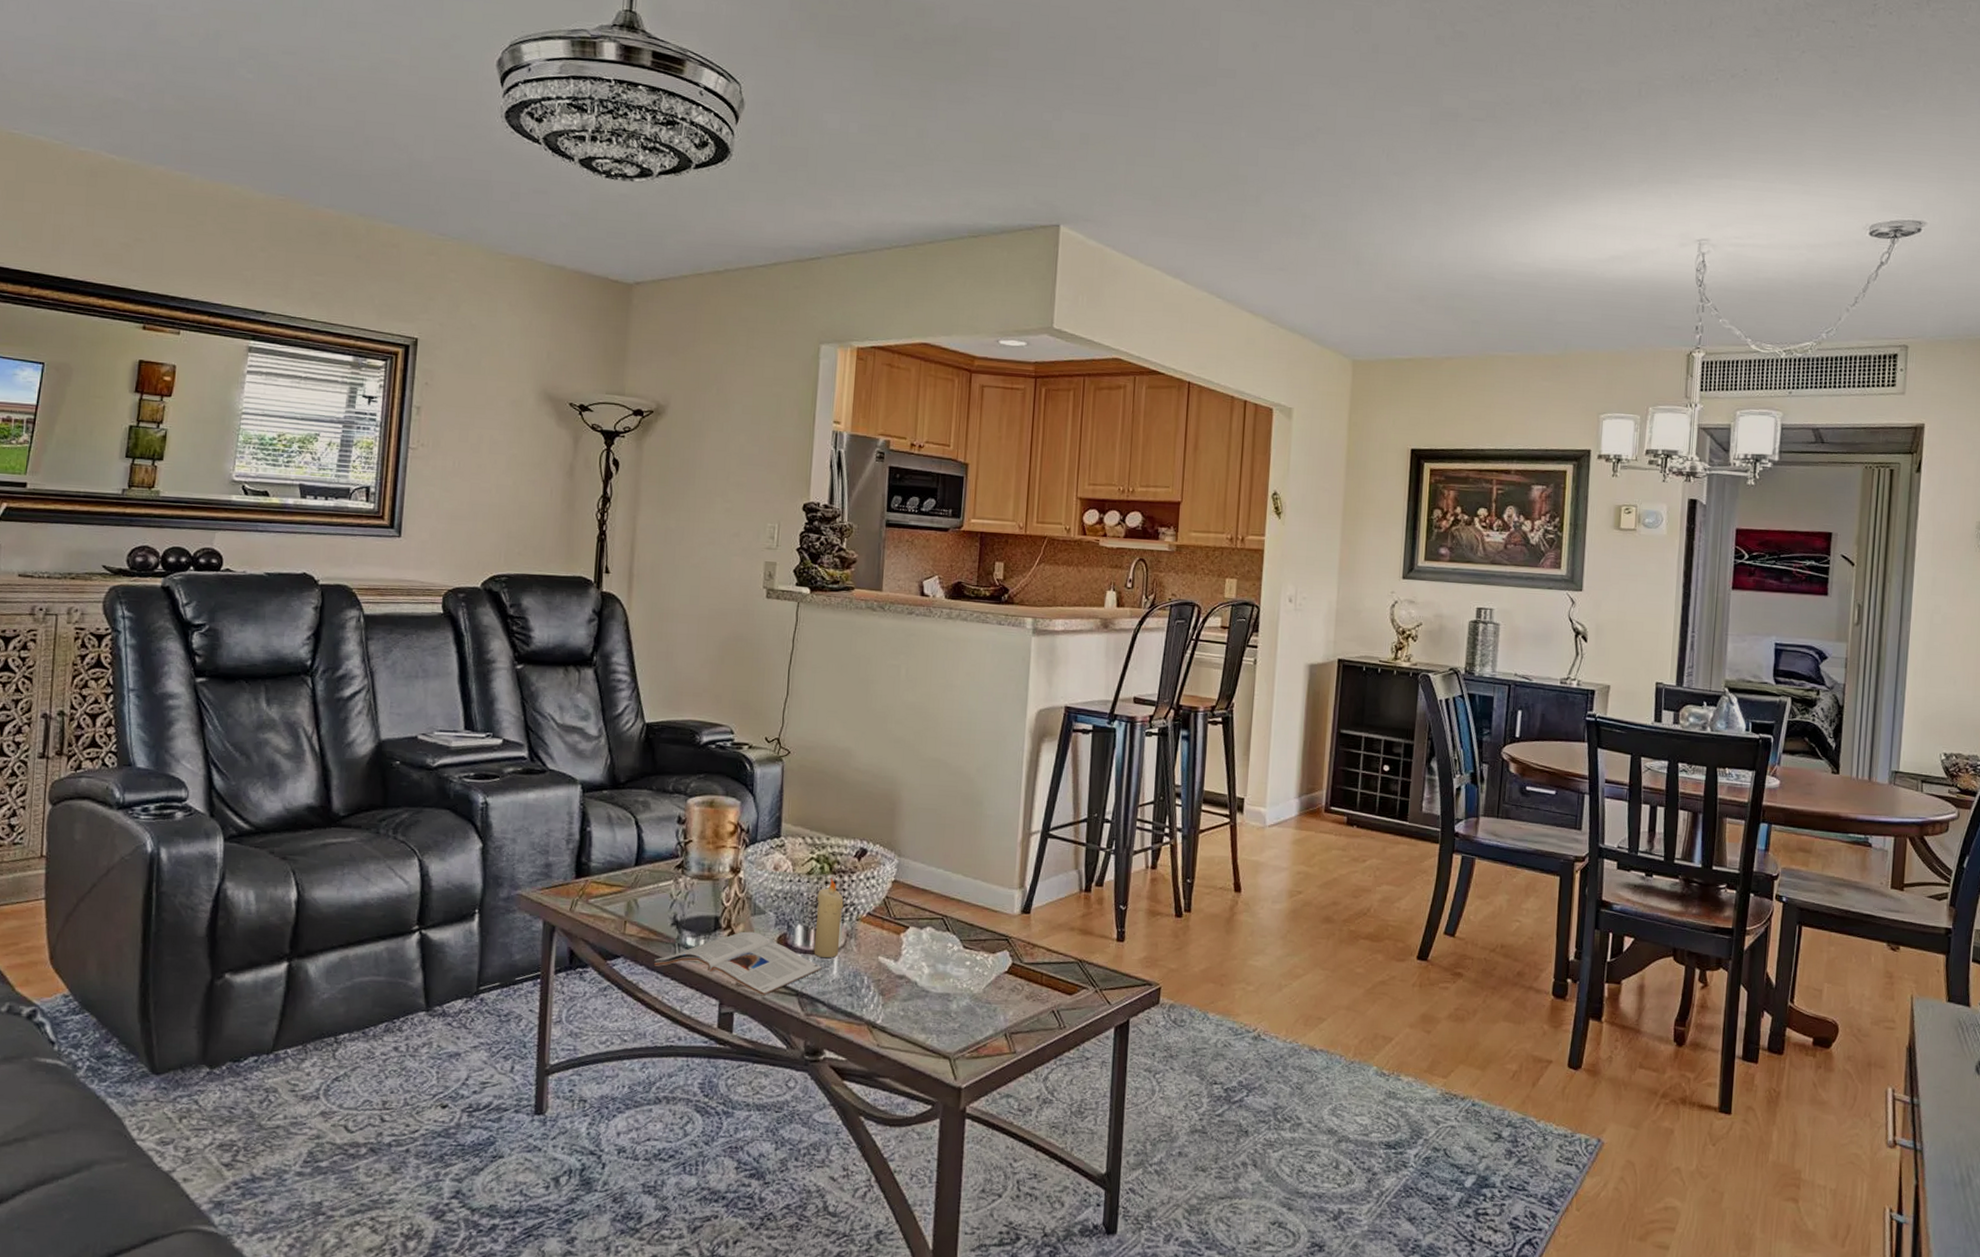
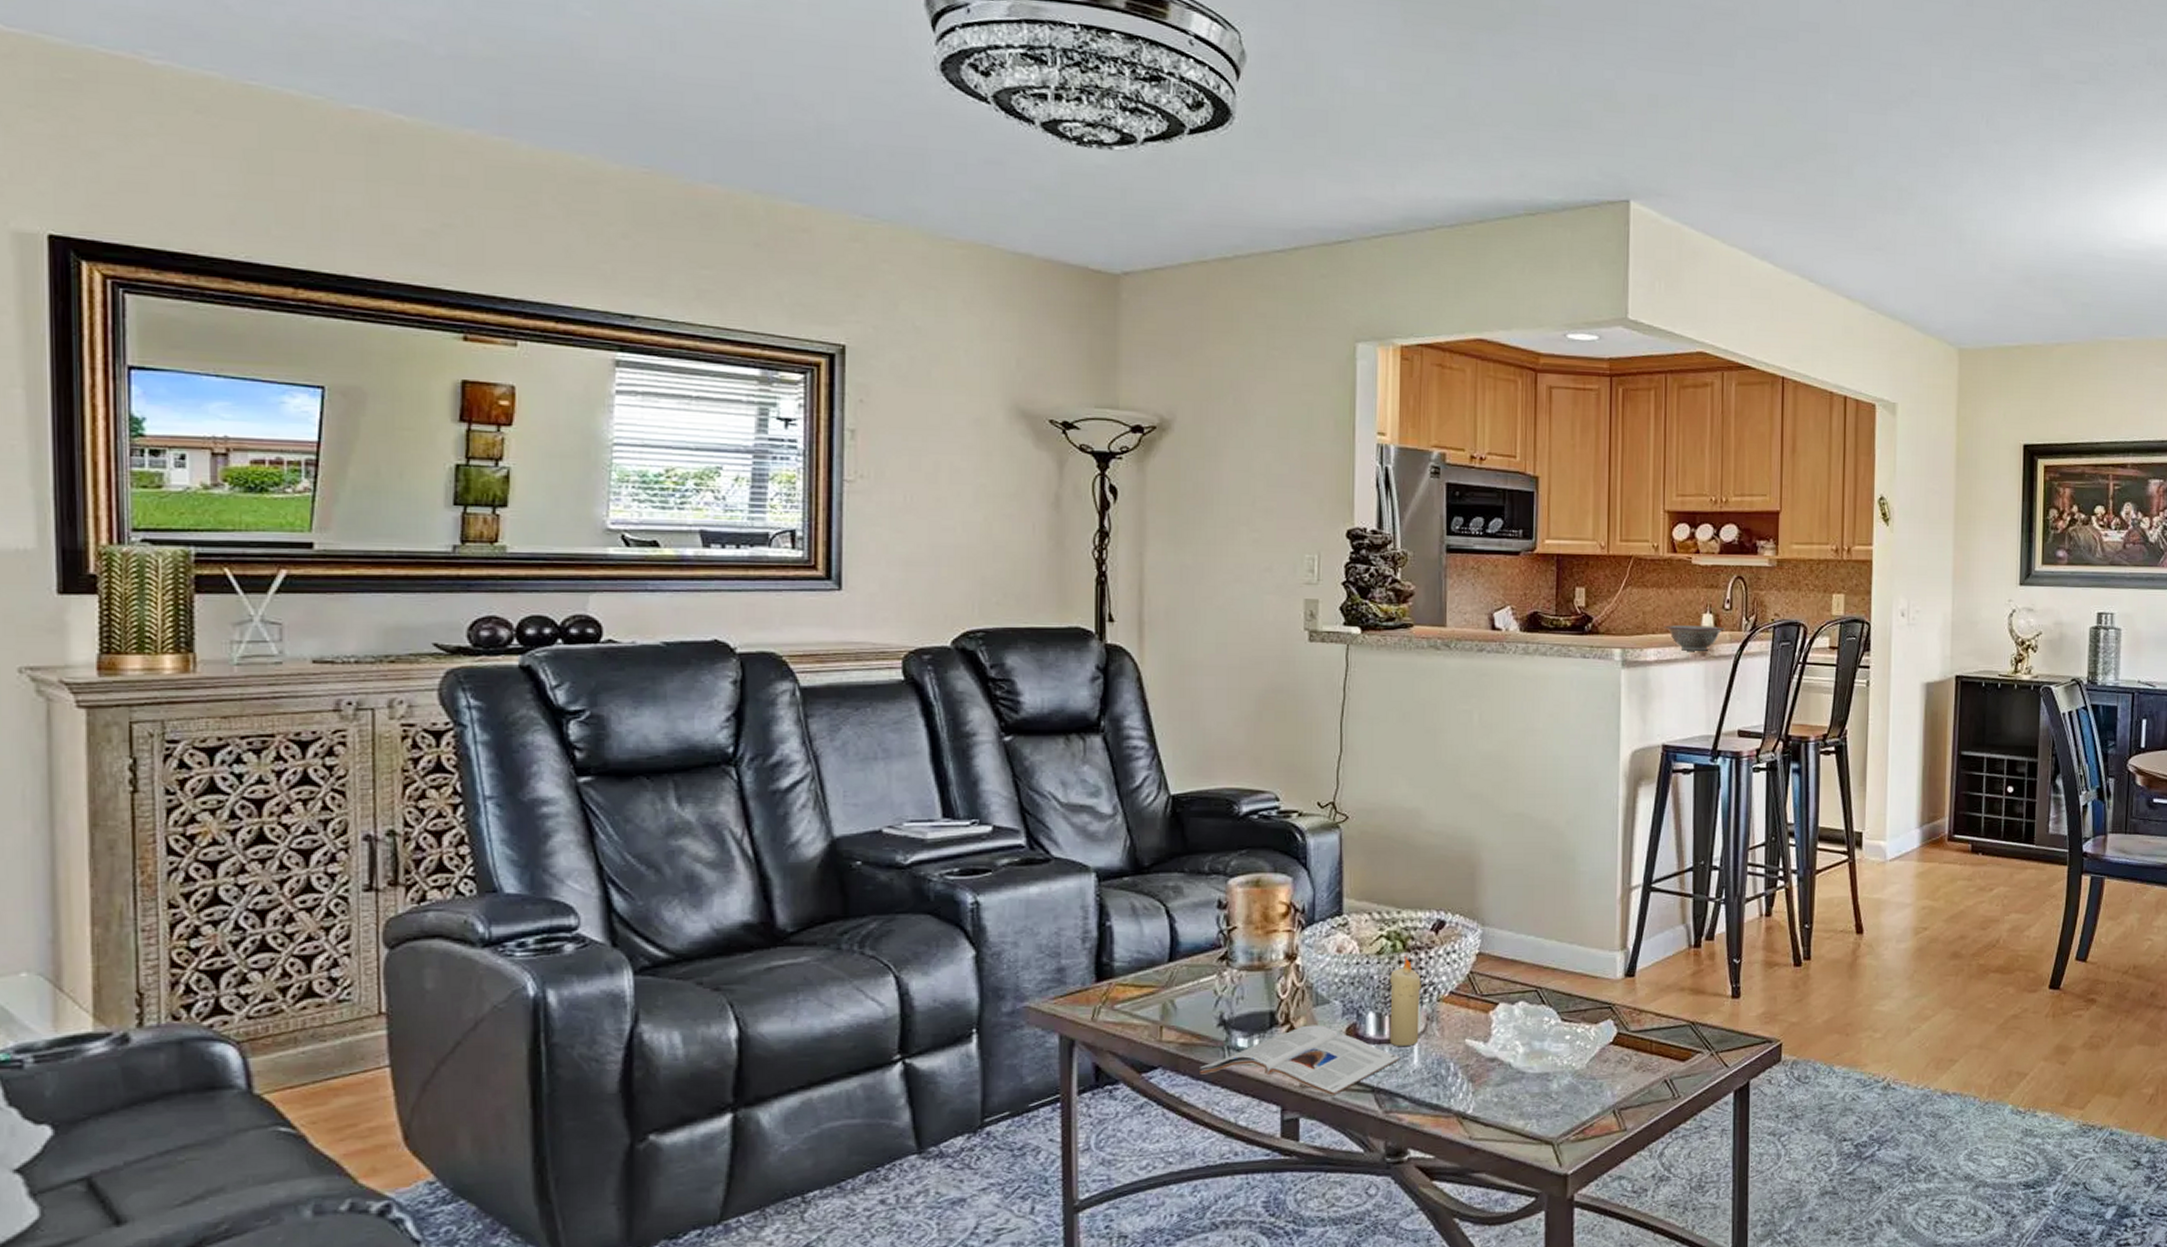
decorative bowl: none [1071,599,1126,624] -> present [1663,625,1724,651]

